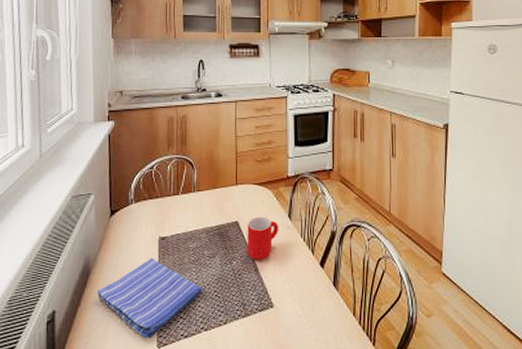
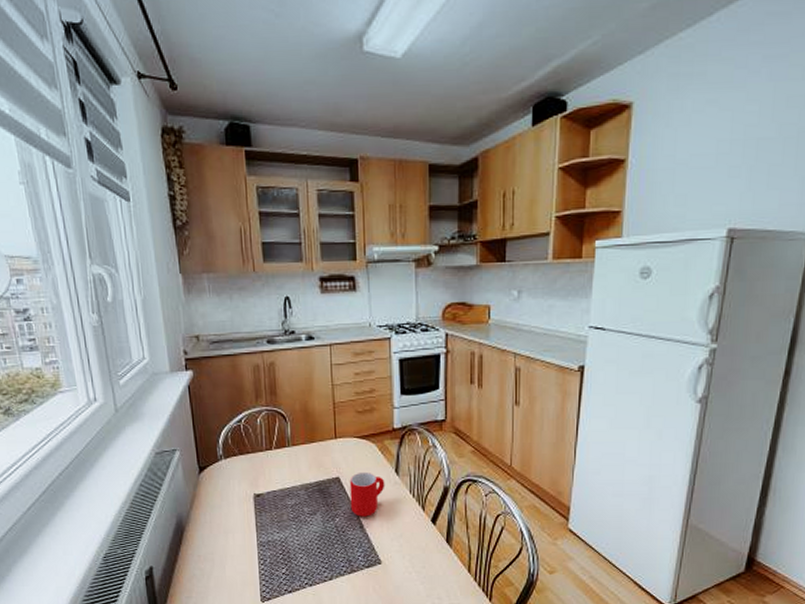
dish towel: present [98,258,202,339] -> none [194,515,304,594]

